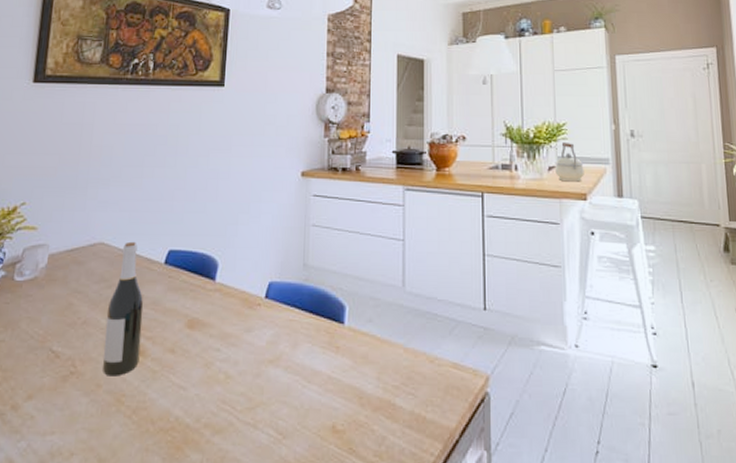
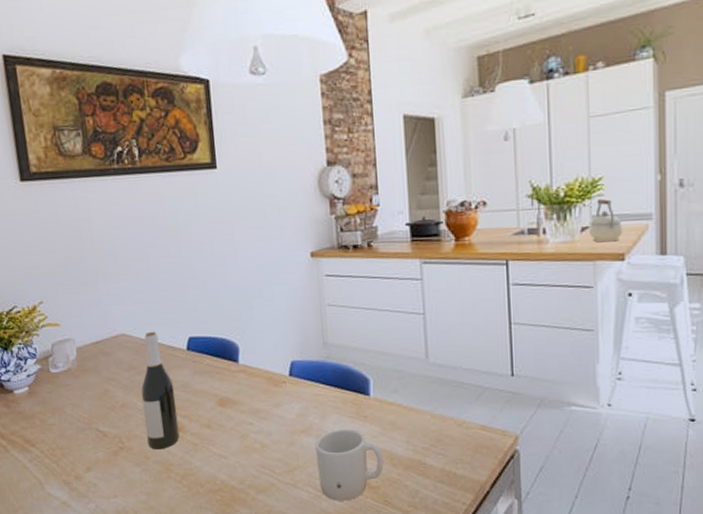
mug: none [281,360,352,447] -> present [314,428,384,501]

